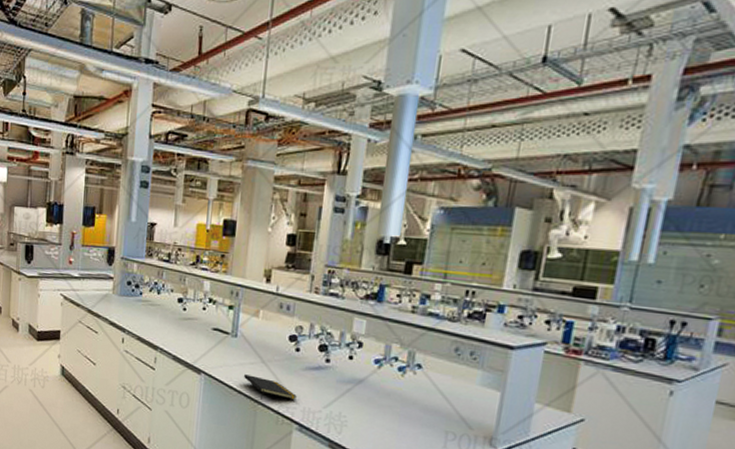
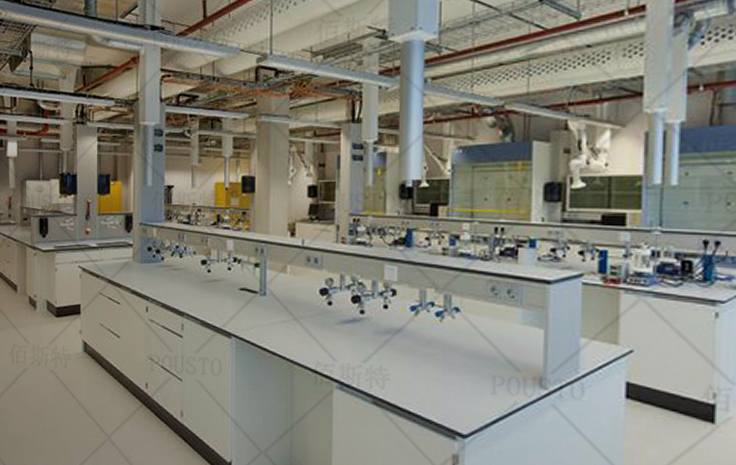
notepad: present [243,374,297,400] -> none [276,334,334,359]

